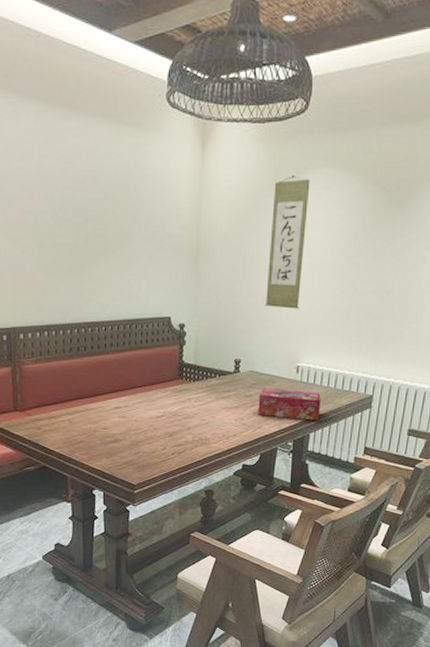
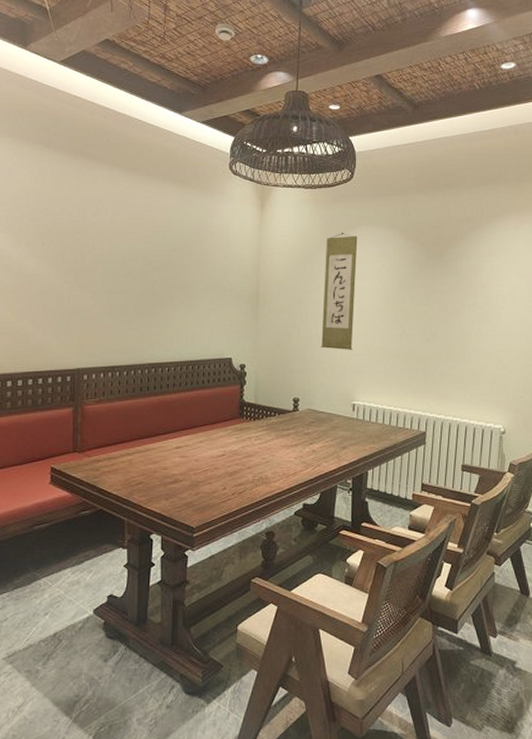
tissue box: present [258,387,321,421] -> none [317,425,377,458]

